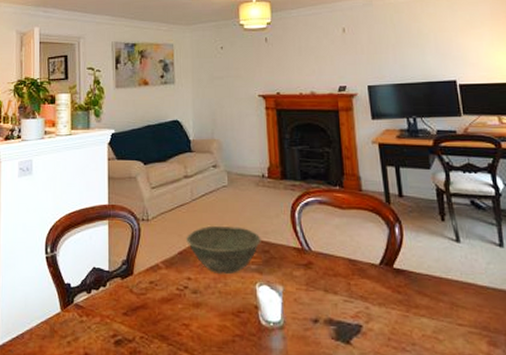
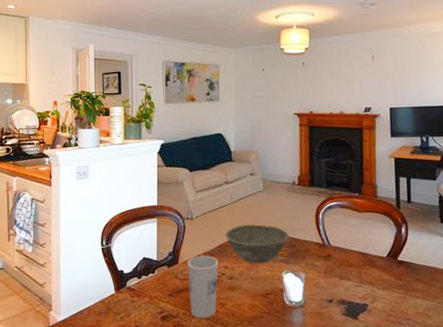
cup: none [144,264,181,343] -> present [188,255,219,318]

